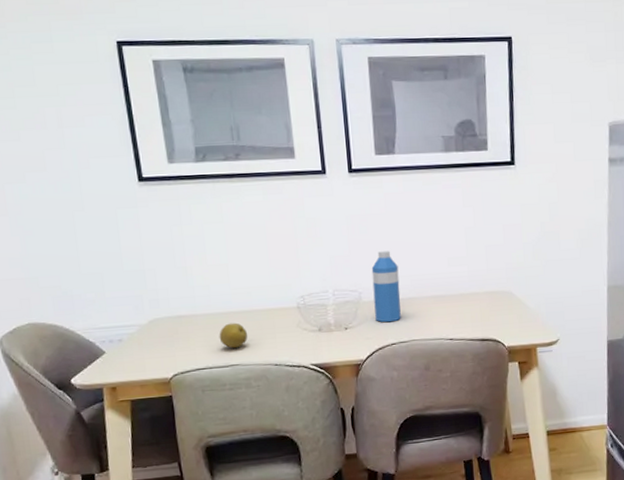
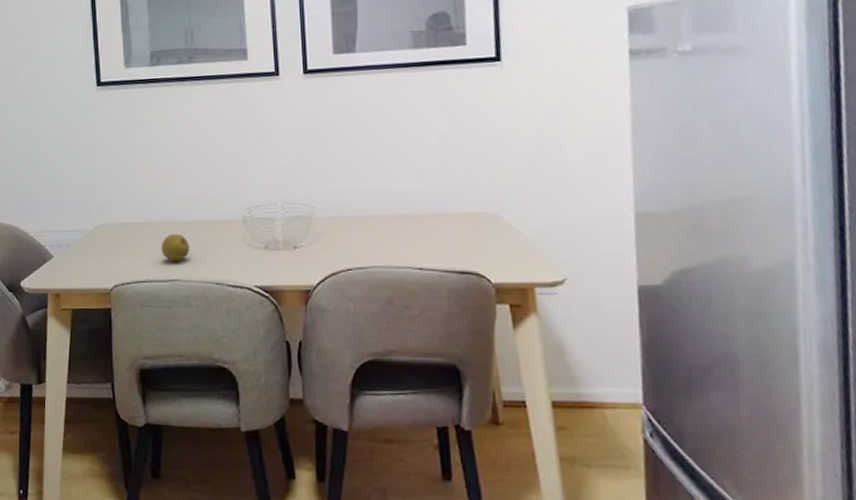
water bottle: present [371,251,401,323] -> none [326,160,359,244]

